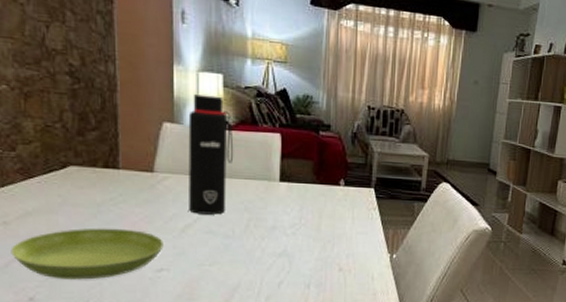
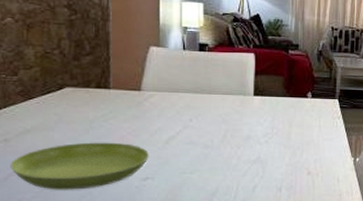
water bottle: present [188,93,234,215] -> none [172,20,213,127]

